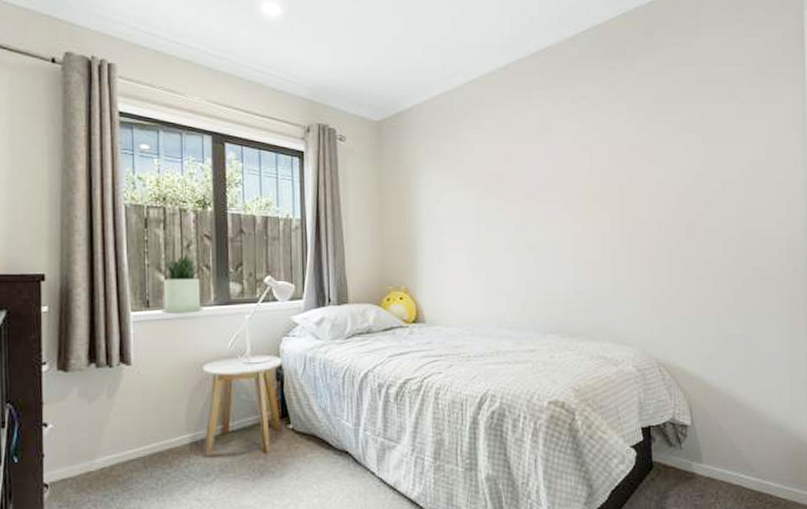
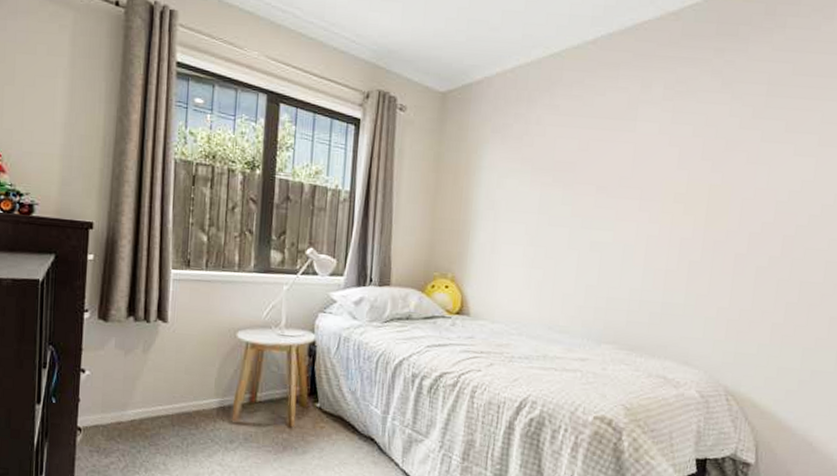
planter: present [160,254,203,314] -> none [200,216,243,278]

